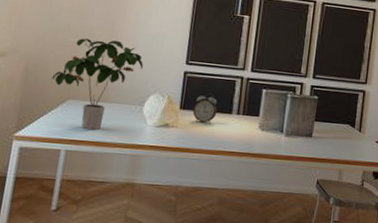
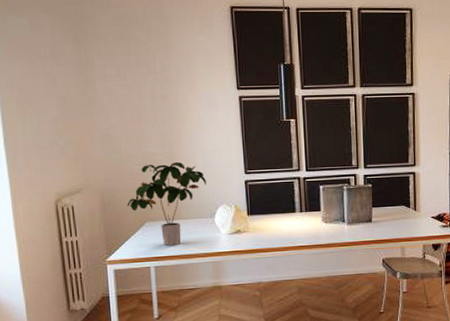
alarm clock: present [192,92,218,124] -> none [259,196,282,224]

